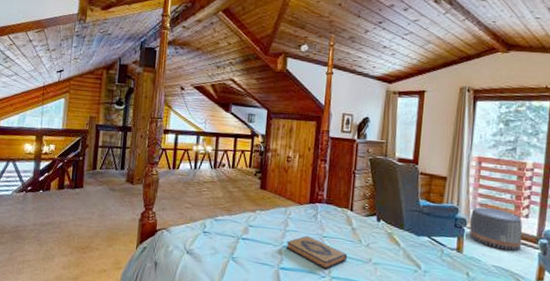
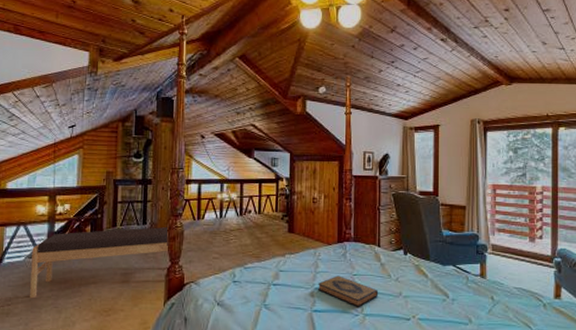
bench: none [15,171,146,230] -> present [30,226,170,299]
pouf: present [469,207,523,251] -> none [491,232,539,272]

